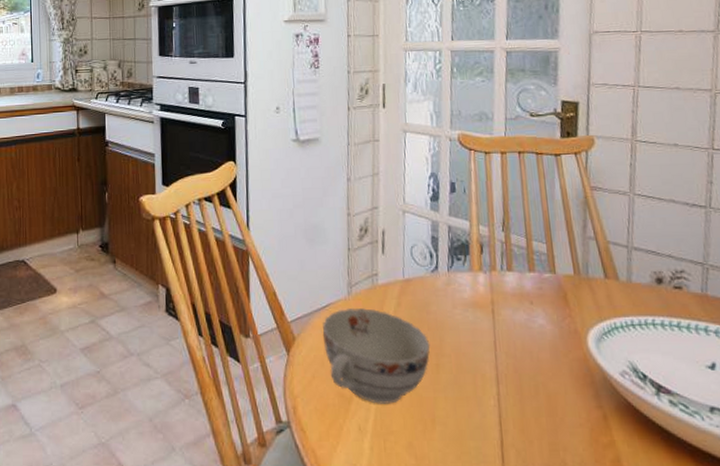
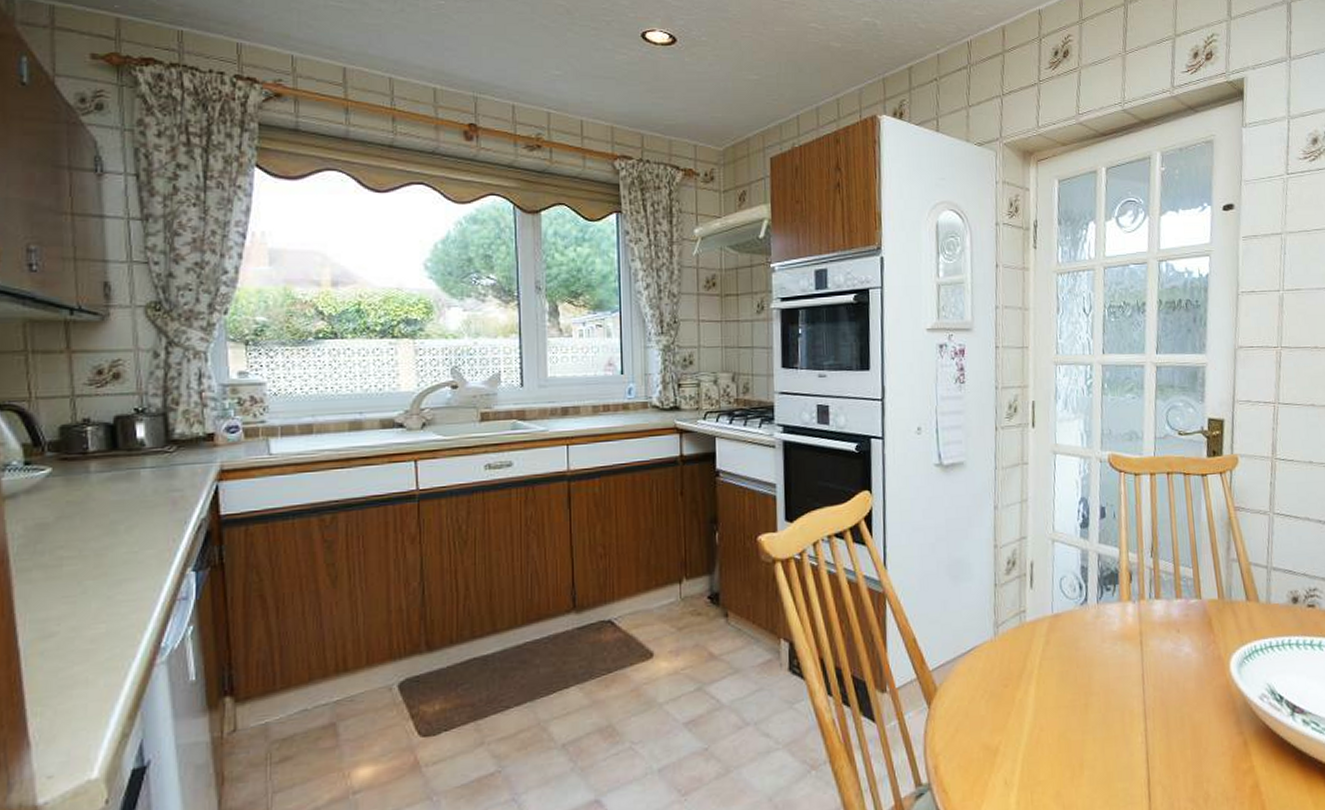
teacup: present [322,307,430,404] -> none [966,649,1079,754]

